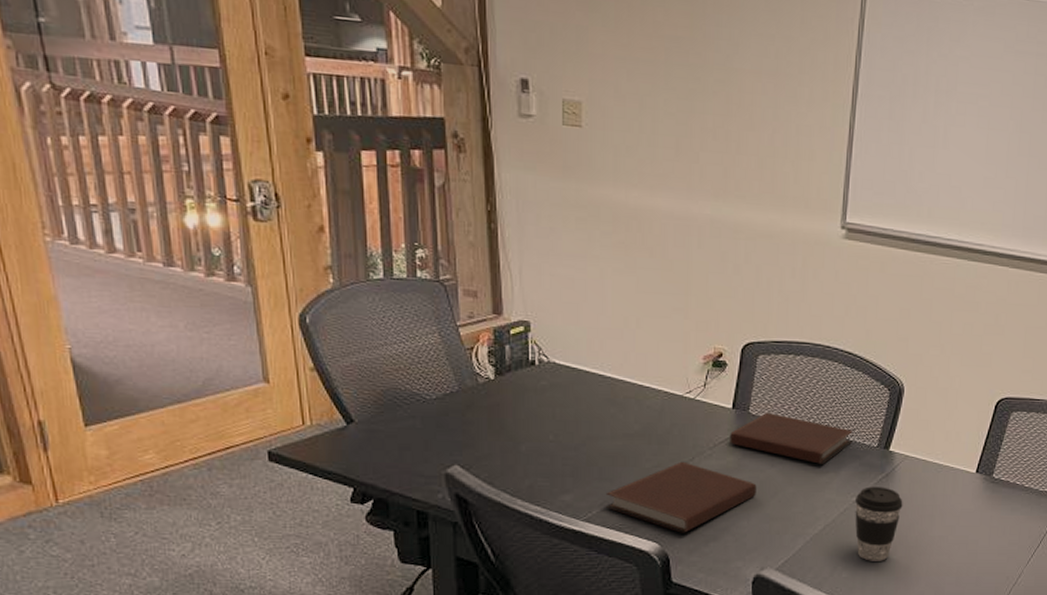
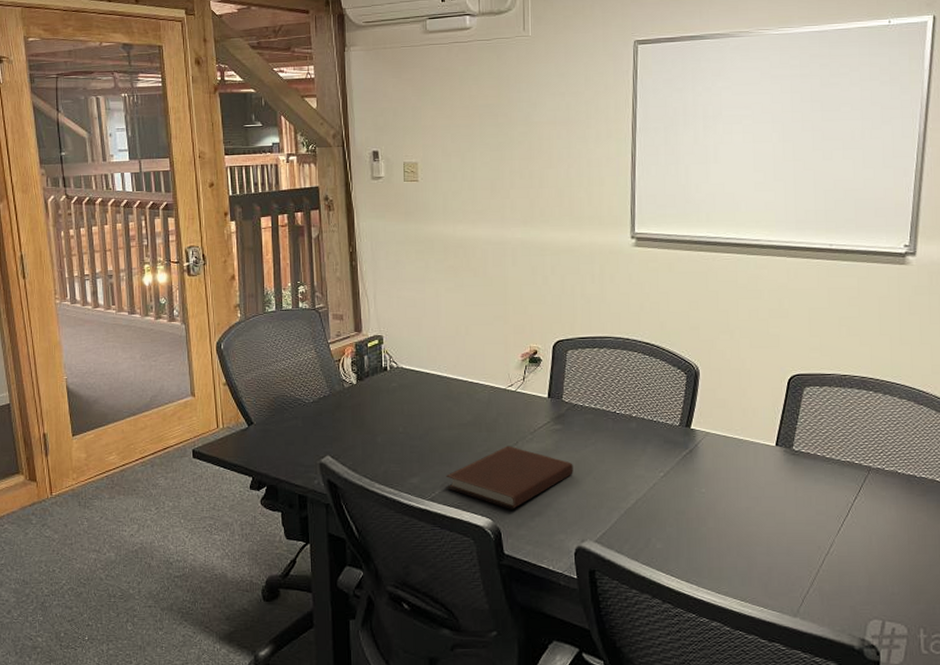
notebook: present [730,412,854,464] -> none [547,399,657,443]
coffee cup: present [855,486,903,561] -> none [663,462,708,533]

